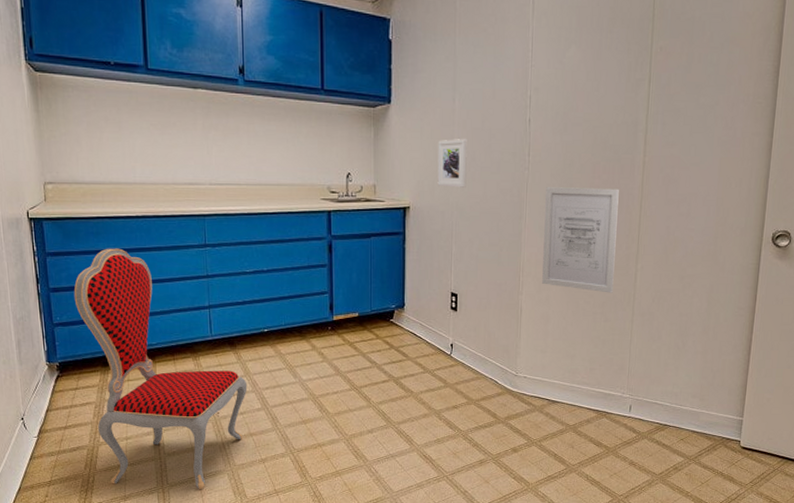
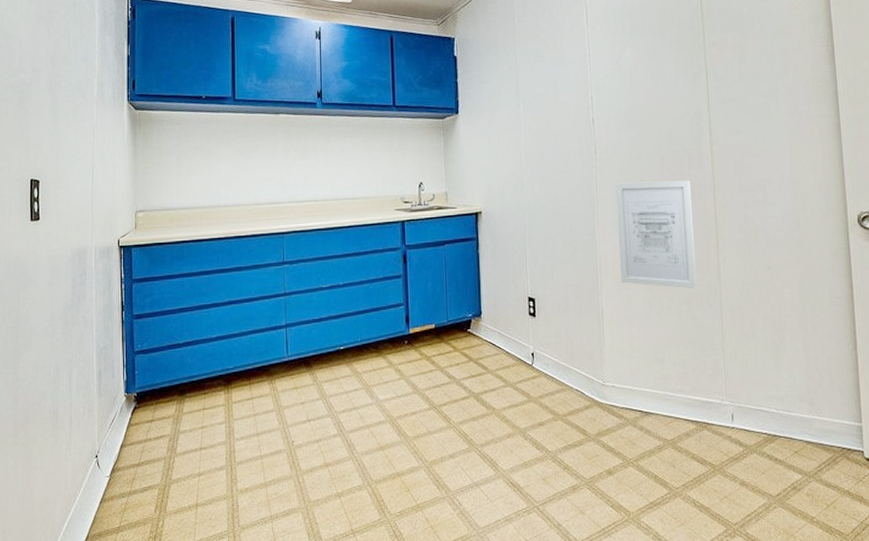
dining chair: present [74,248,248,490] -> none [156,271,323,533]
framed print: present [437,139,467,188] -> none [506,142,536,190]

